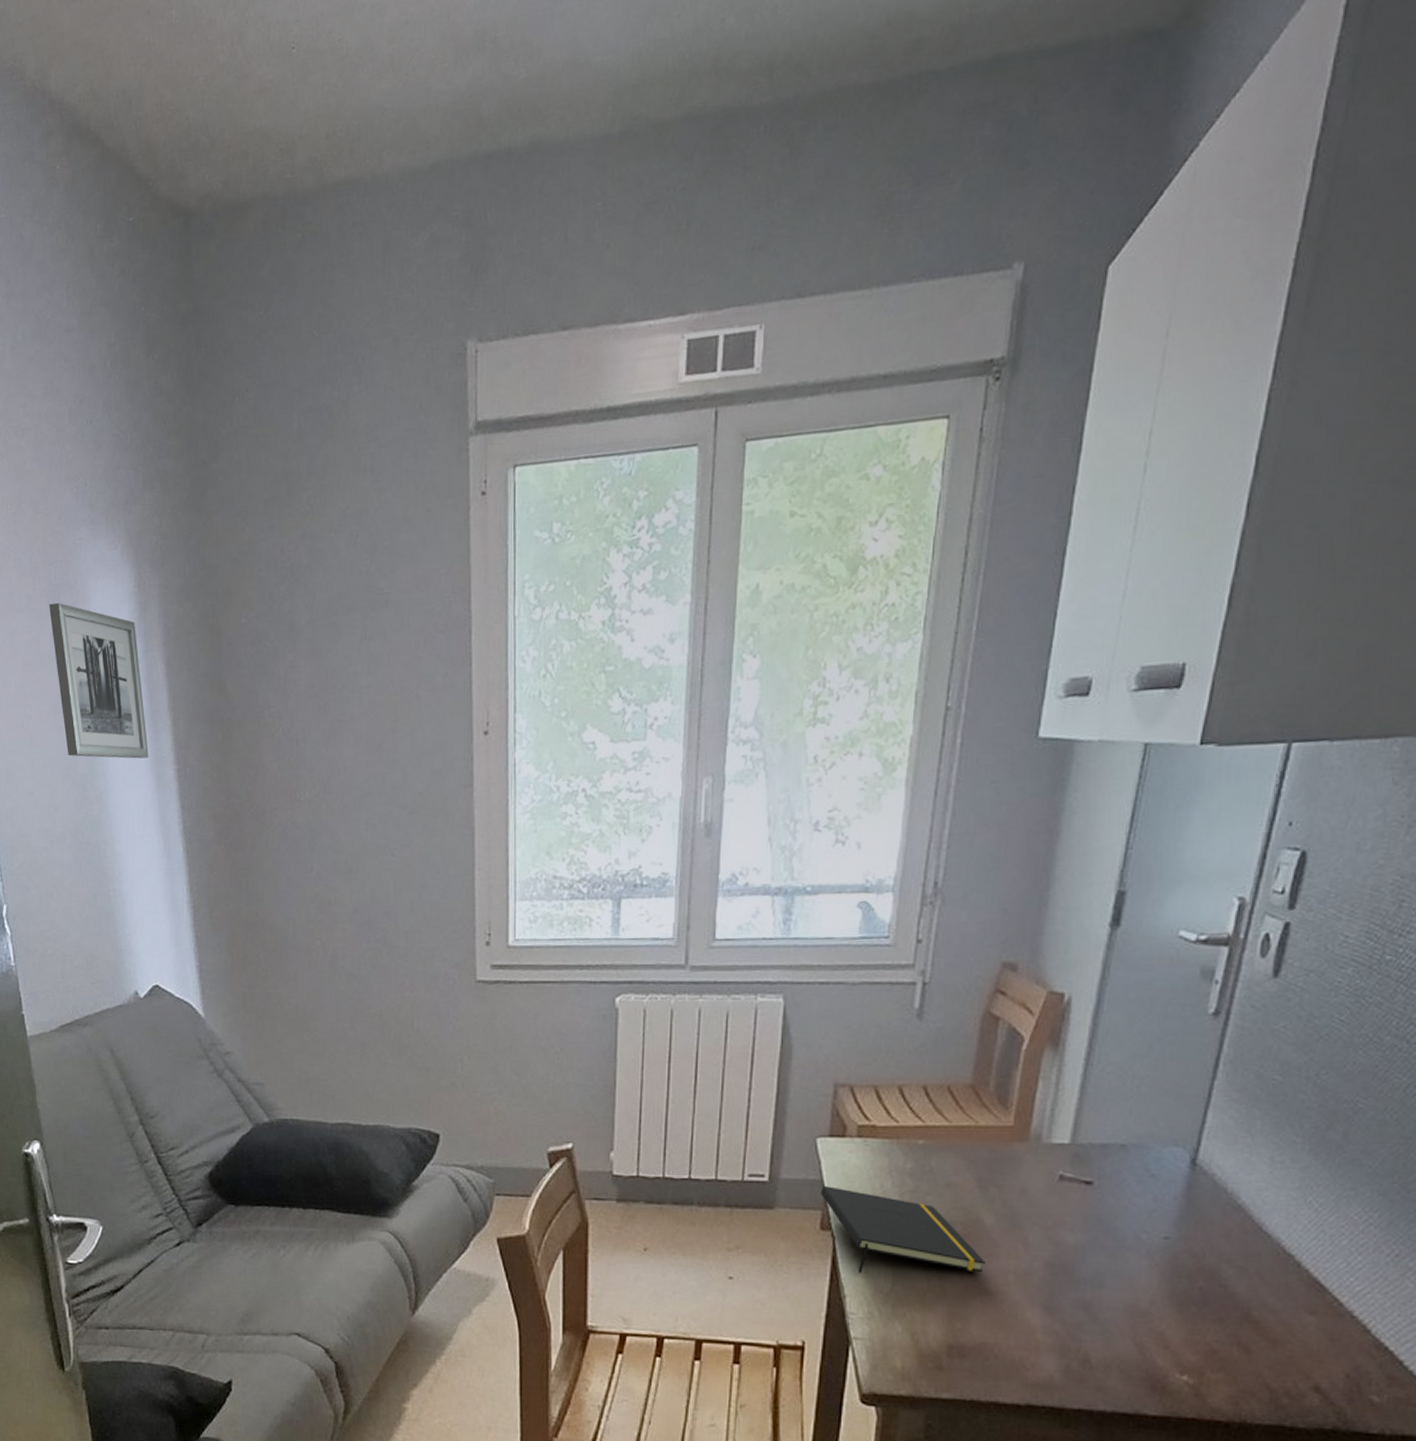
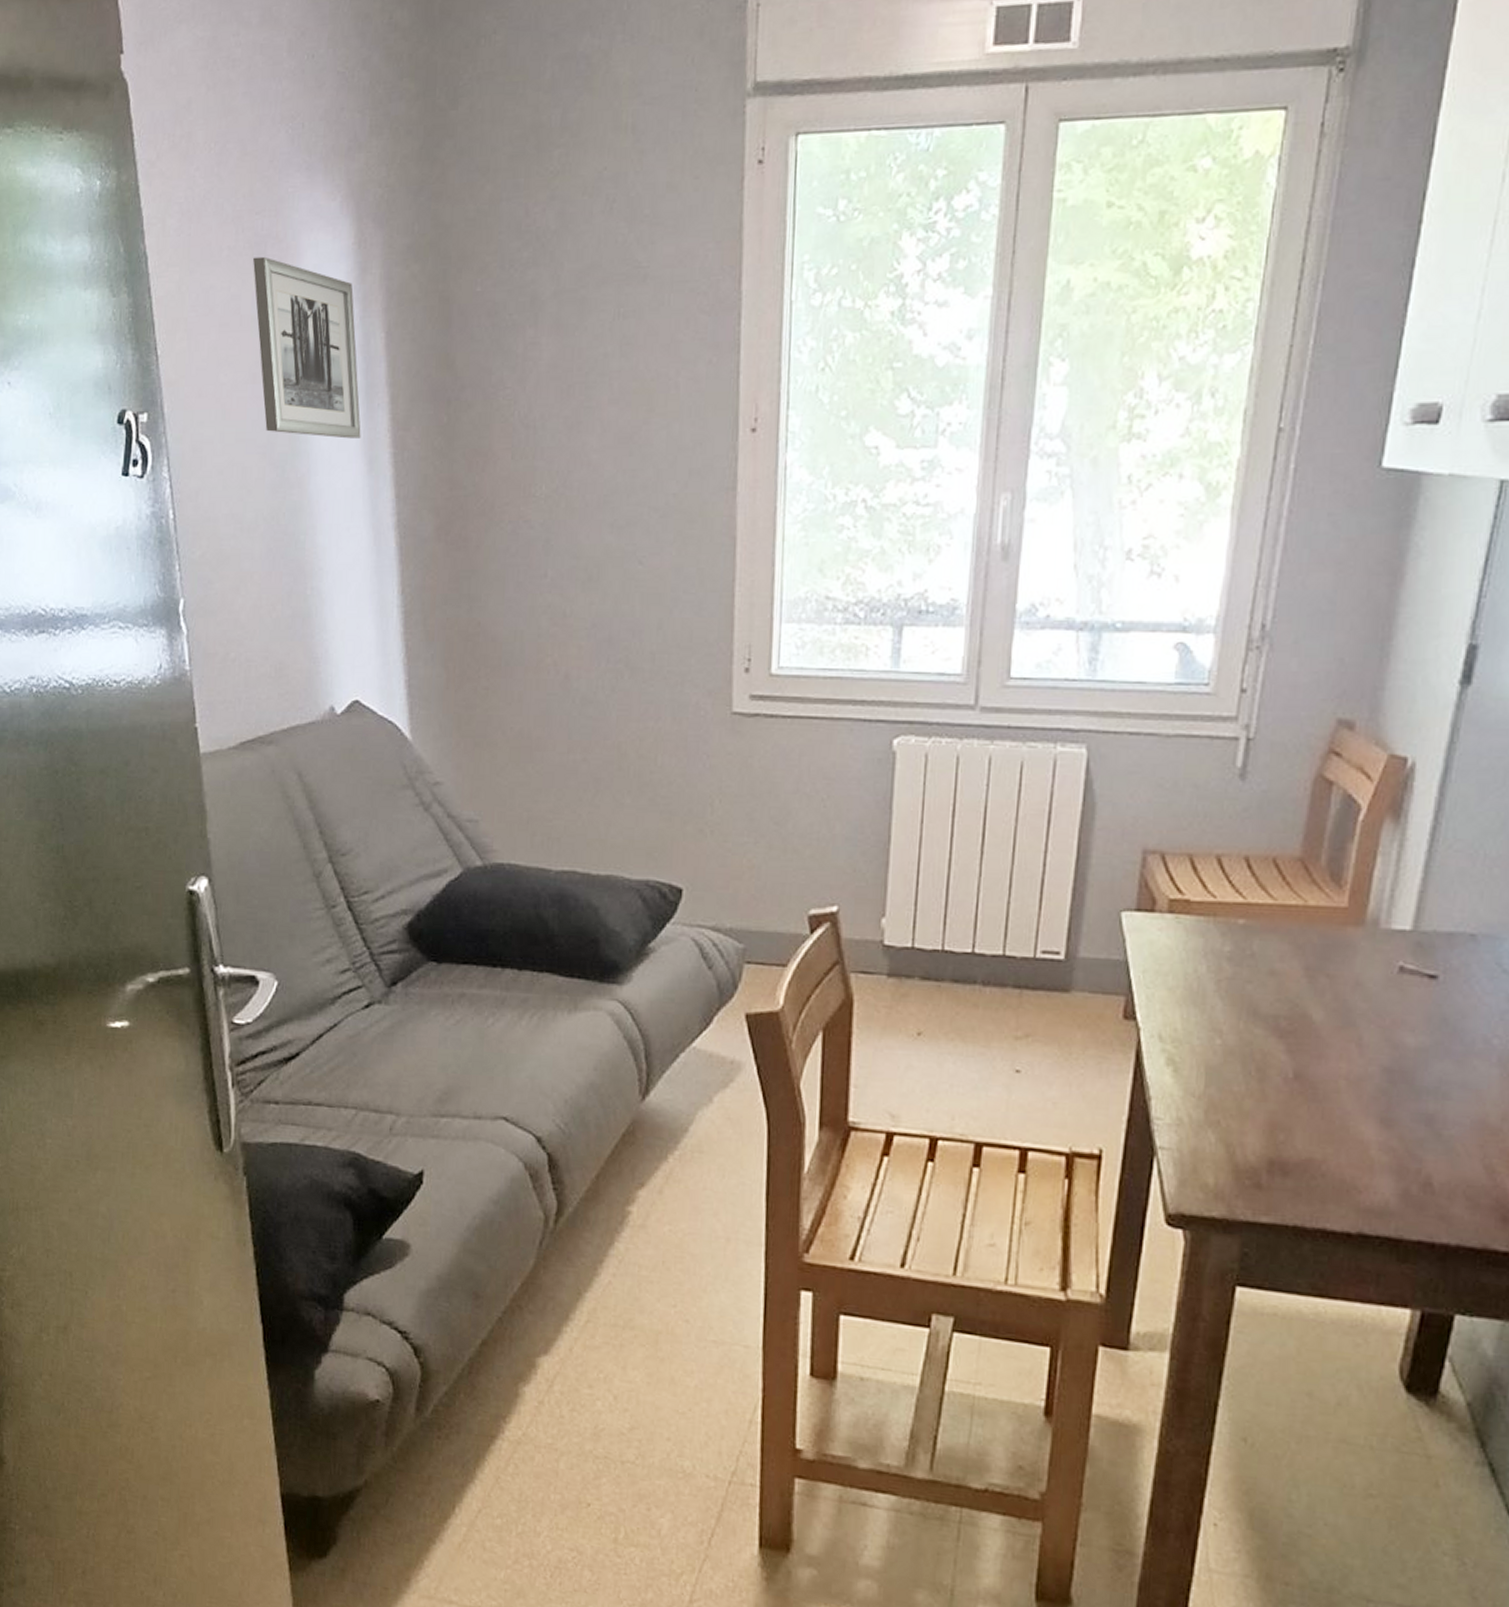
notepad: present [821,1186,986,1273] -> none [1125,968,1314,1077]

